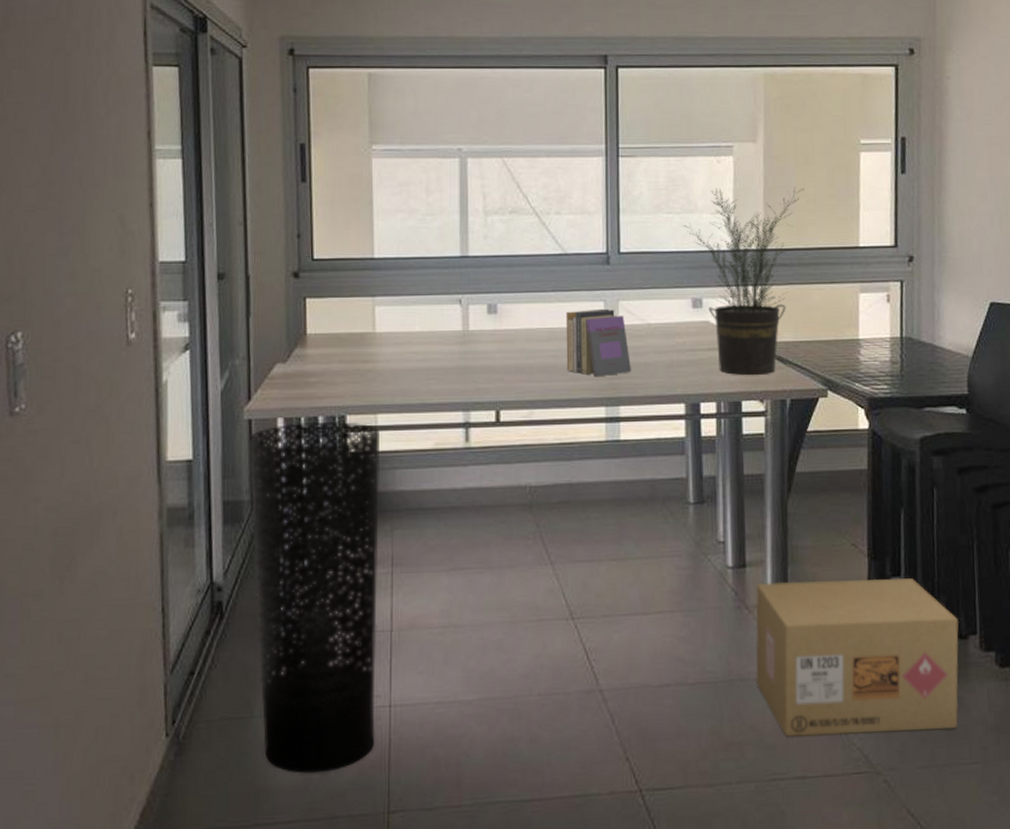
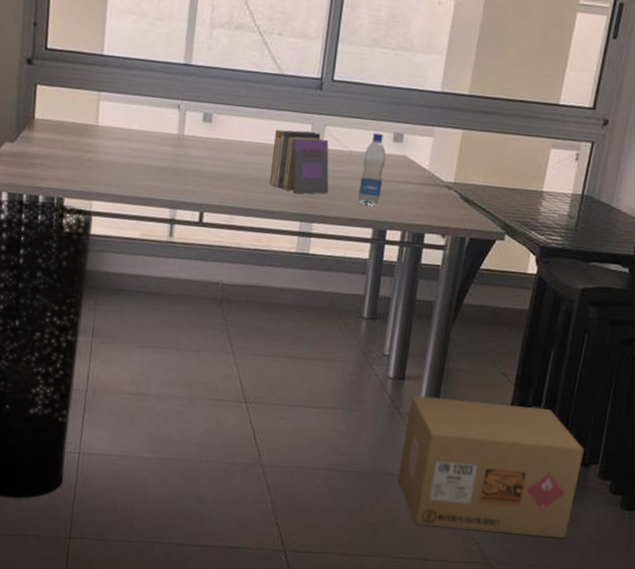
bottle: none [663,301,688,380] -> present [358,132,386,207]
potted plant: present [682,187,805,375] -> none [395,29,518,212]

